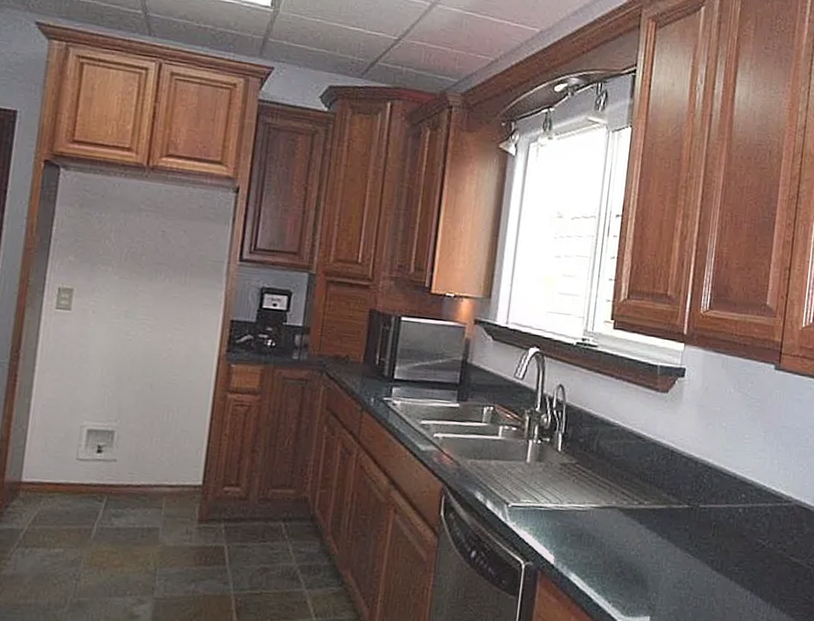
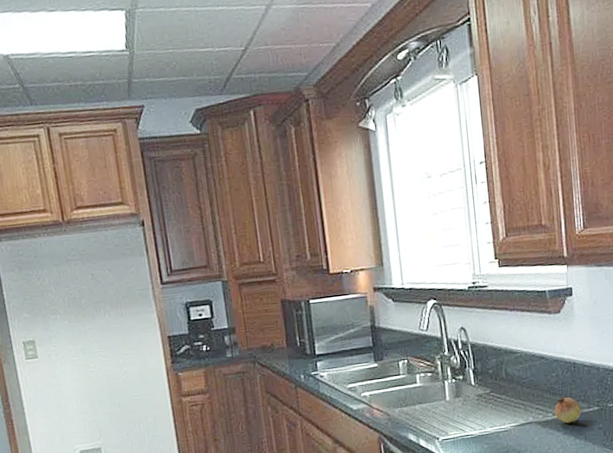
fruit: none [640,485,671,517] -> present [554,396,581,424]

